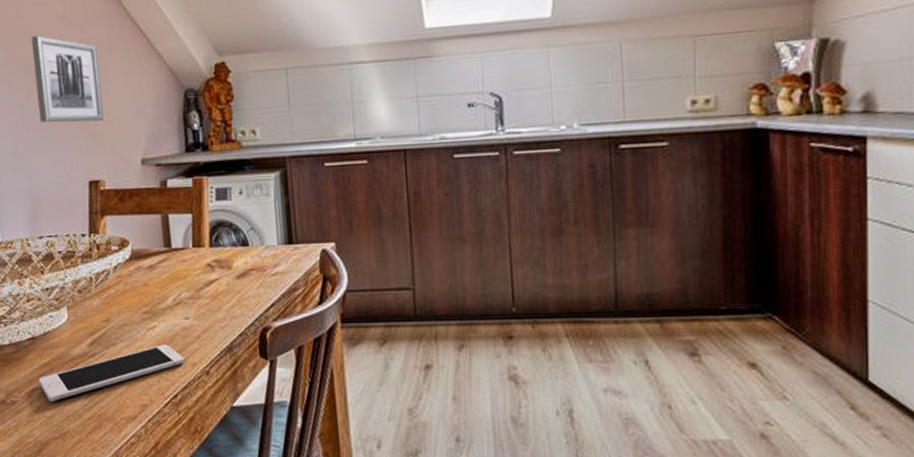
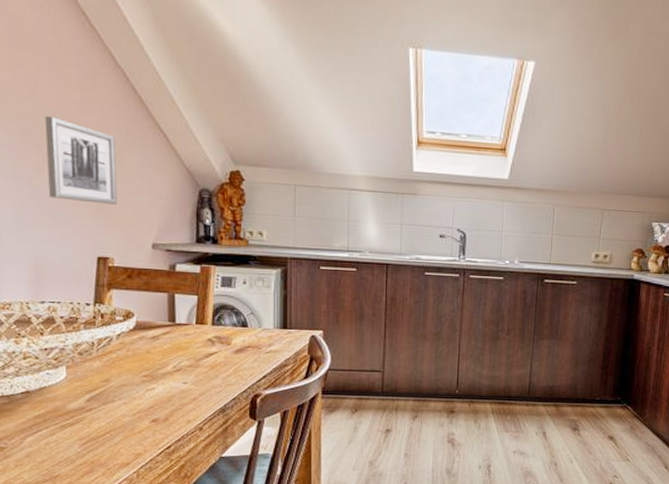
cell phone: present [38,344,185,401] -> none [30,404,180,448]

